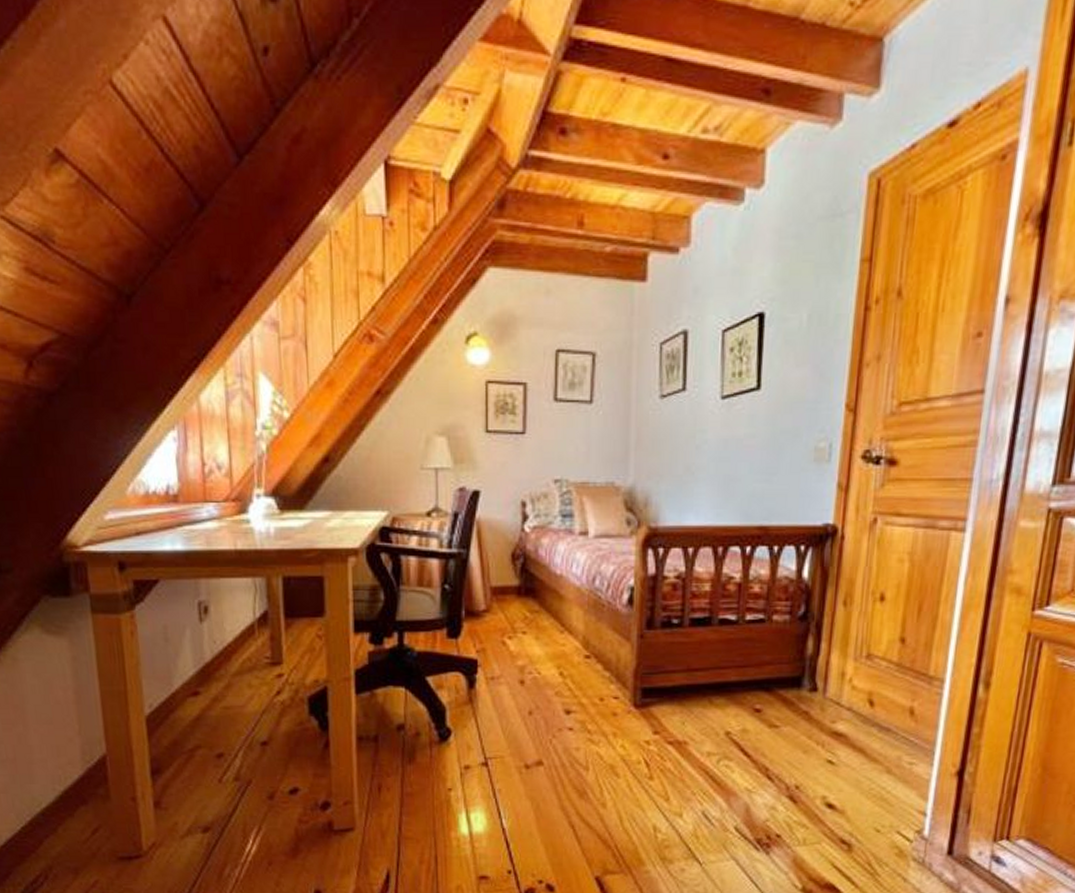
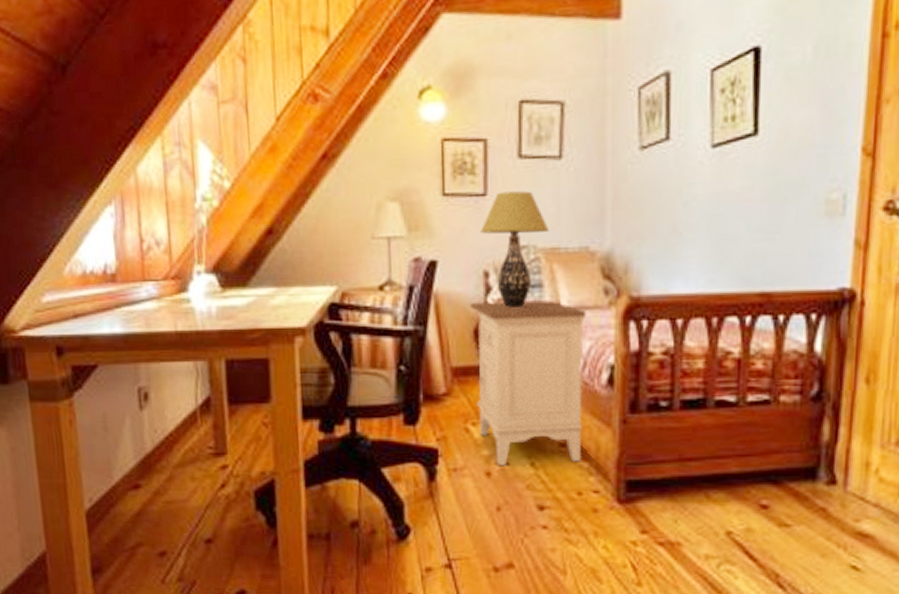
nightstand: none [509,529,611,674] -> present [470,300,587,465]
table lamp: none [518,431,581,534] -> present [480,191,550,308]

